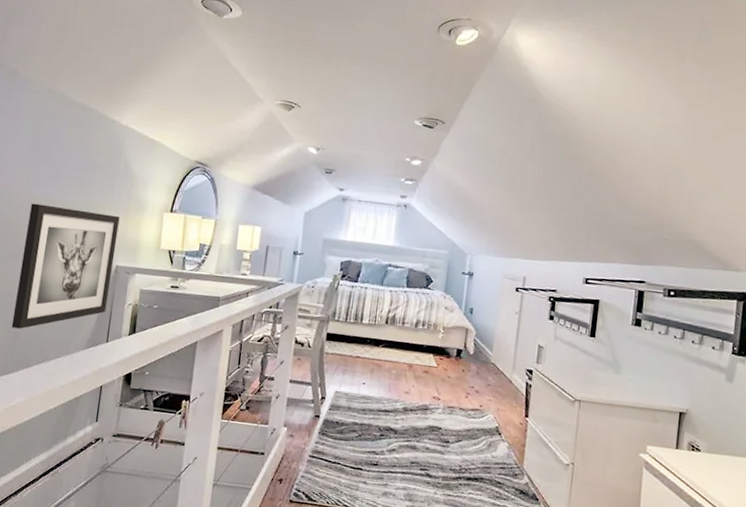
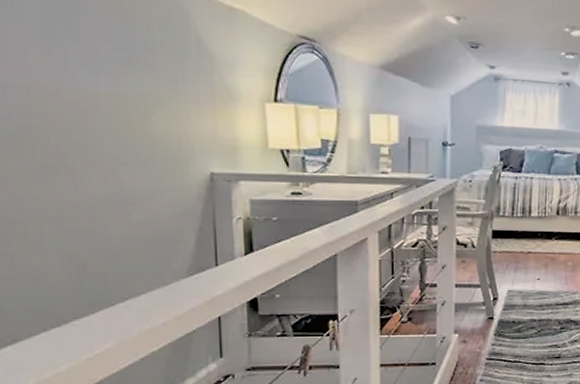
wall art: present [11,203,120,329] -> none [62,97,207,261]

